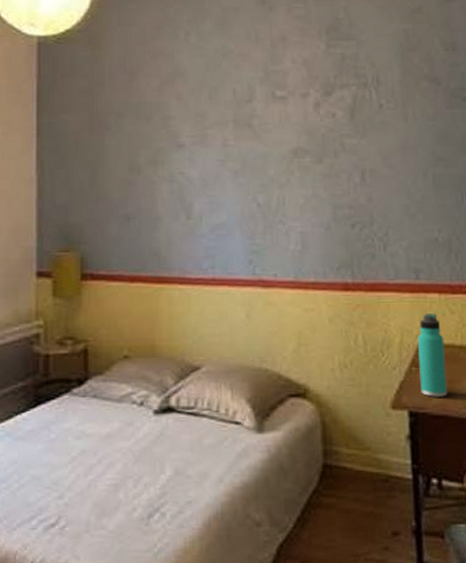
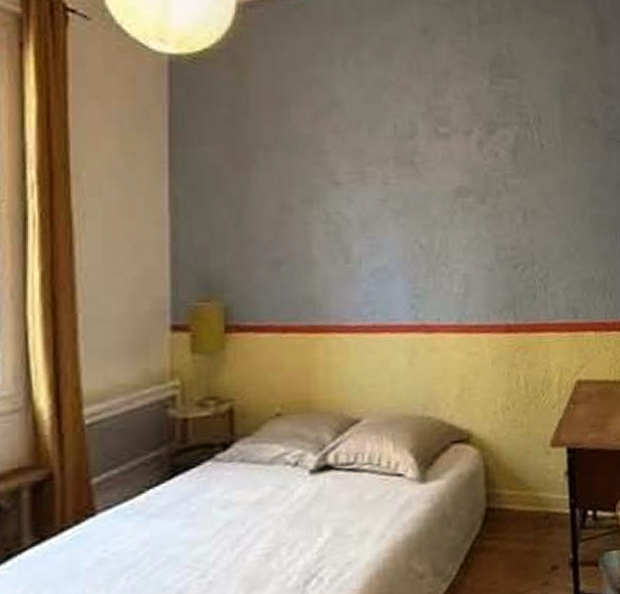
thermos bottle: present [418,314,447,397] -> none [575,351,602,432]

